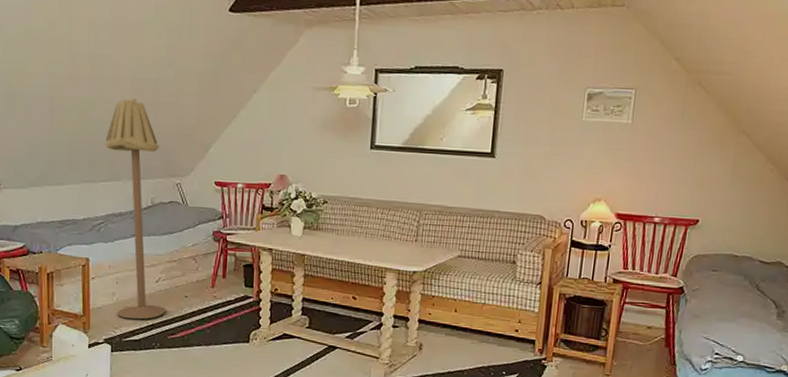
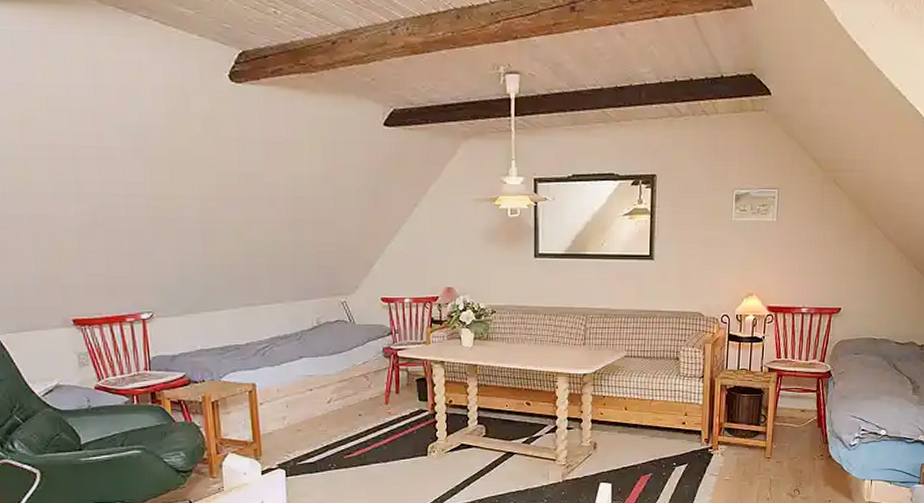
floor lamp: present [105,97,166,320] -> none [264,216,341,442]

